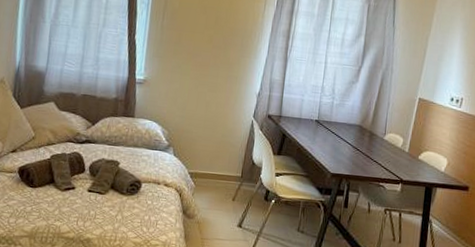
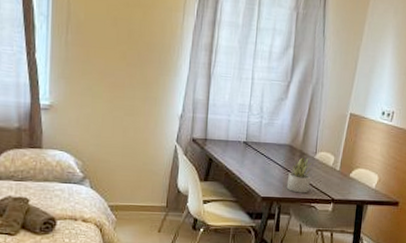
succulent plant: none [355,138,381,173] -> present [286,157,312,193]

